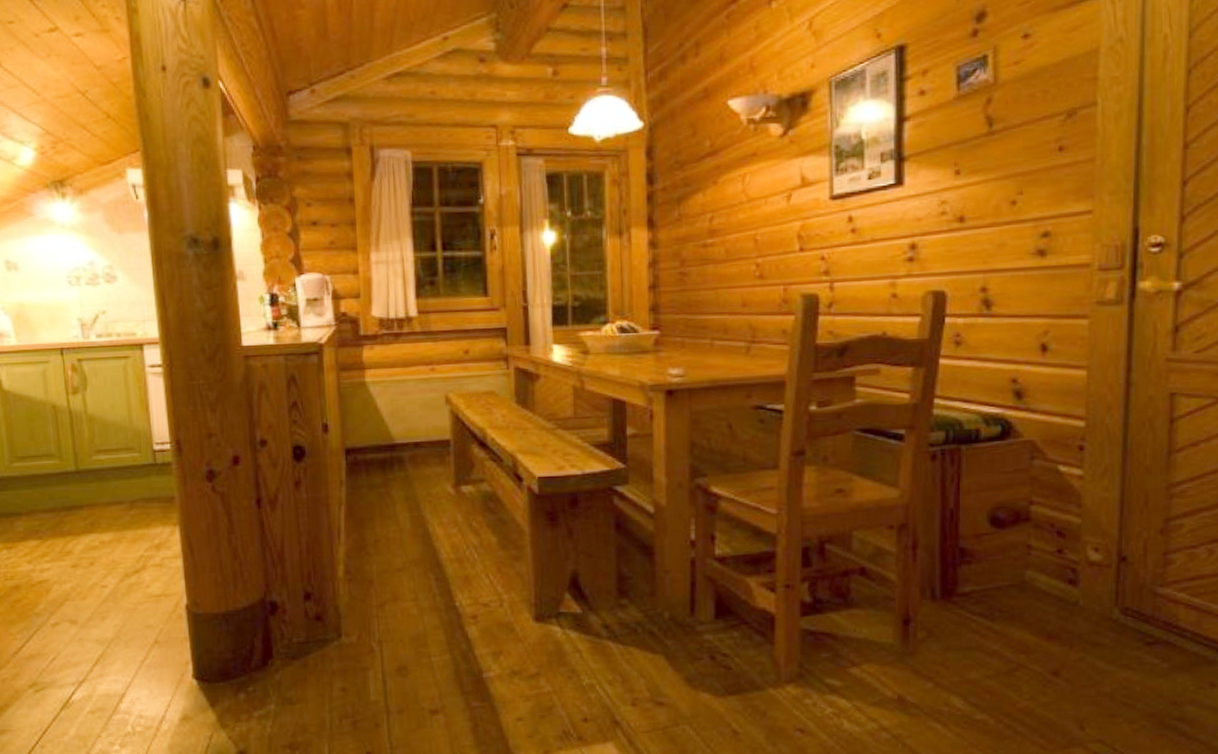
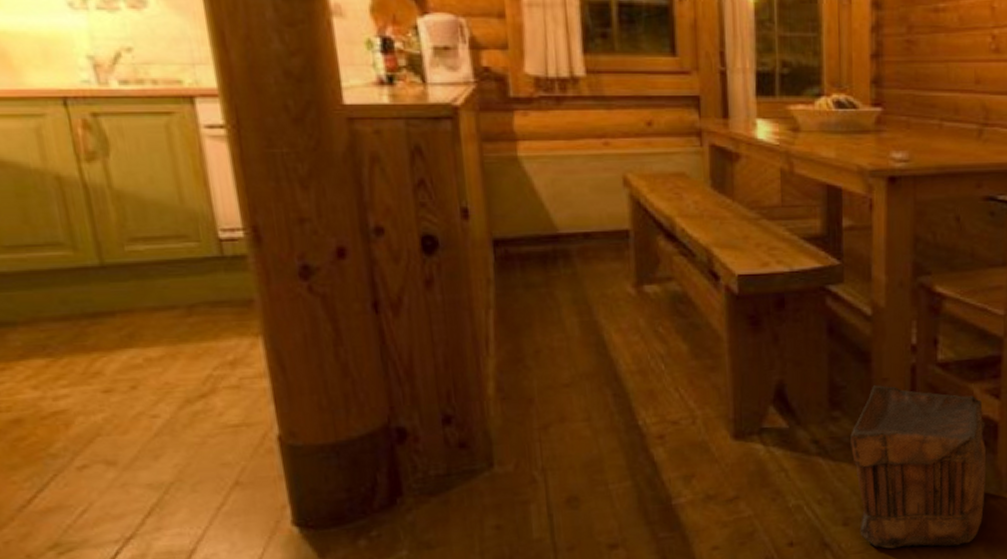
pouch: none [637,576,765,732] -> present [850,385,986,549]

